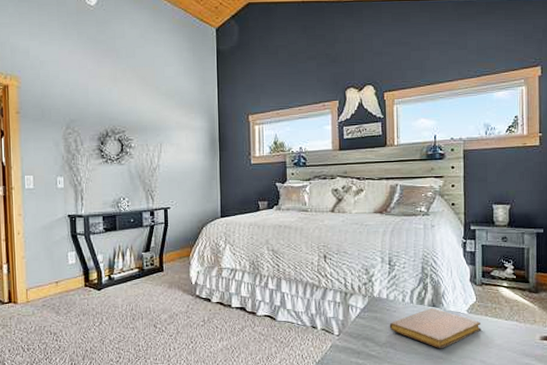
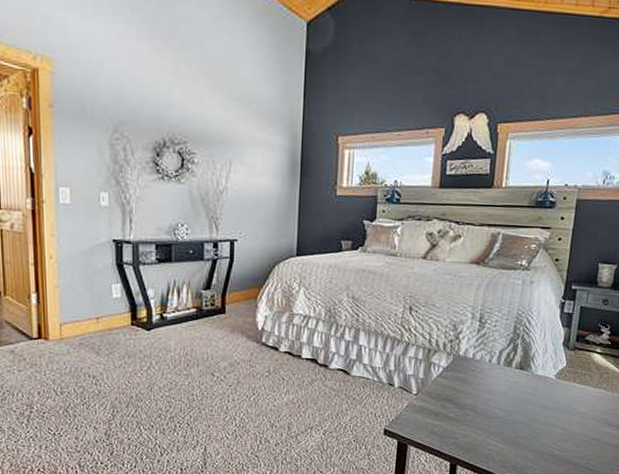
notebook: present [389,308,482,349] -> none [471,371,568,414]

